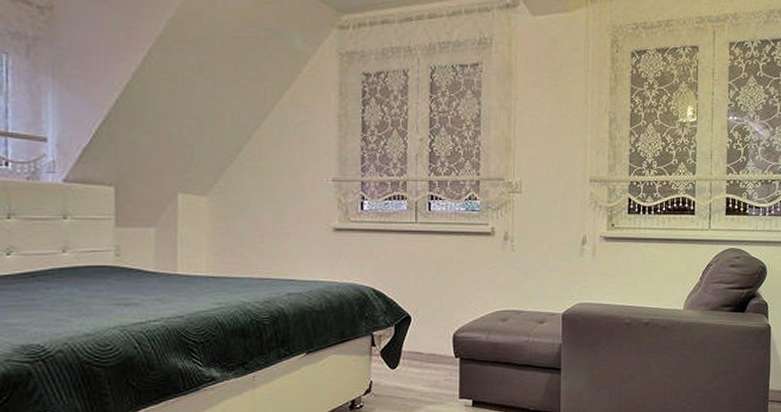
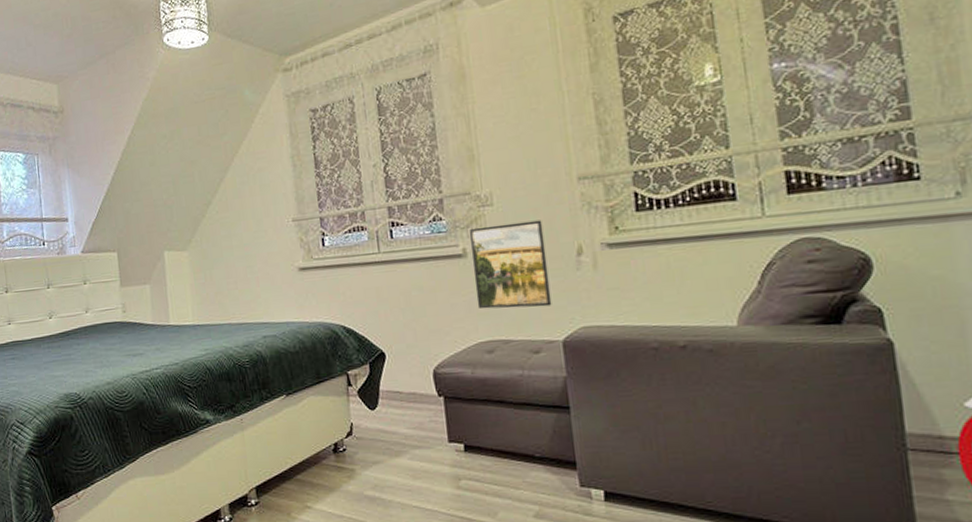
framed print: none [498,210,559,285] -> present [470,220,552,310]

